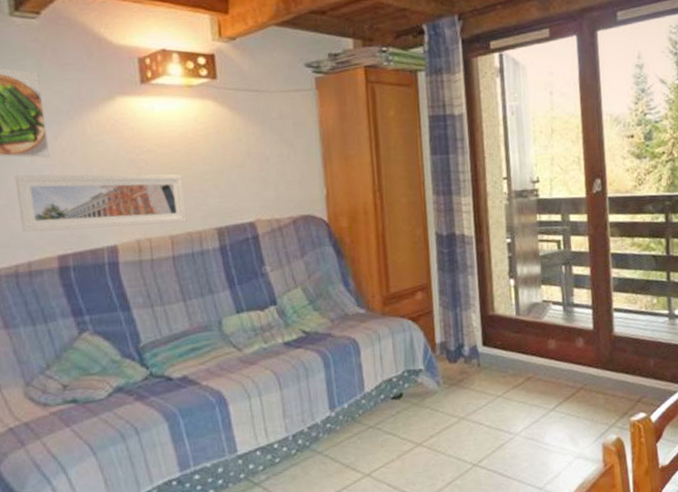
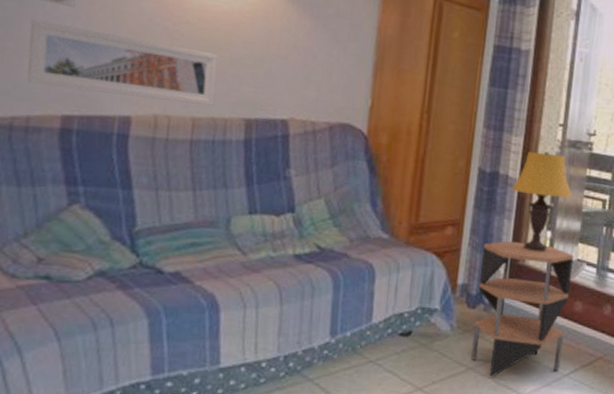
side table: none [453,292,545,423] -> present [470,240,574,377]
table lamp: none [468,206,528,300] -> present [510,151,573,251]

